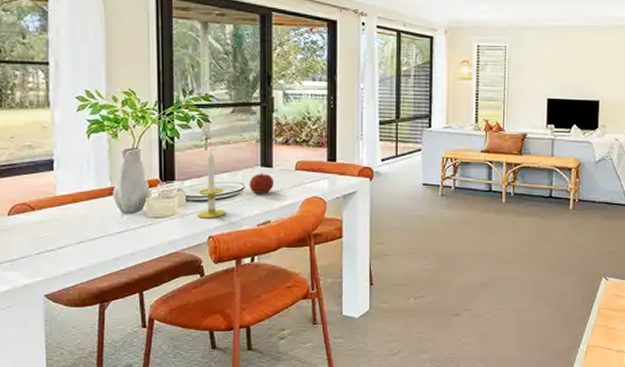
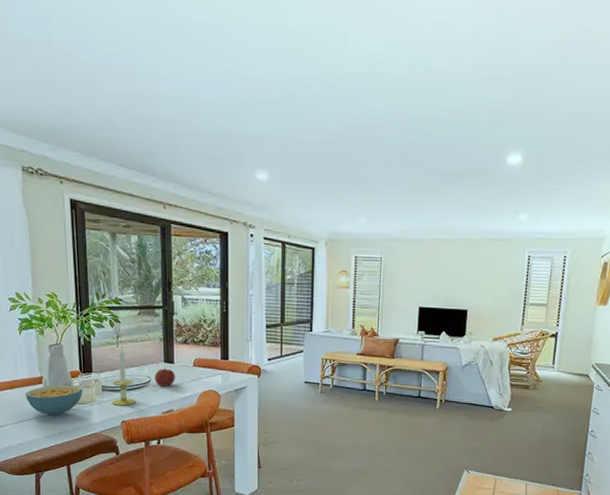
cereal bowl: none [91,195,163,234] -> present [25,384,83,416]

